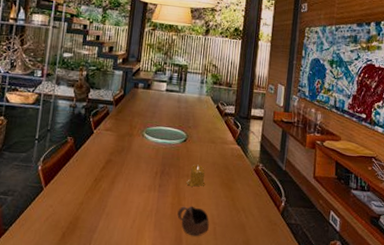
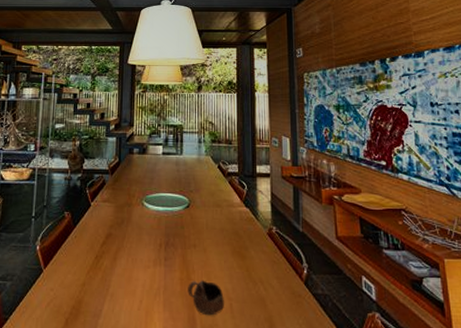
candle: present [185,164,206,187] -> none [193,232,215,258]

